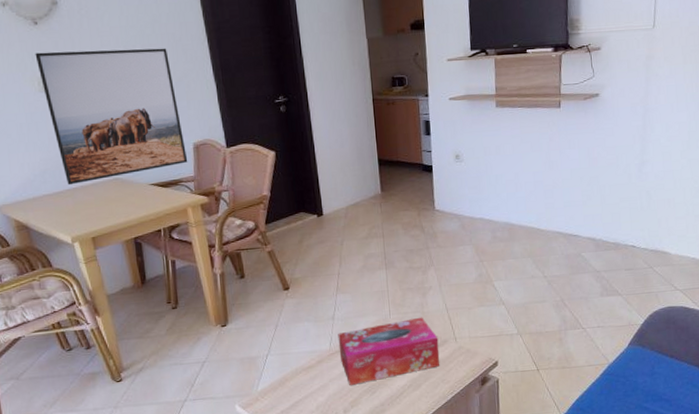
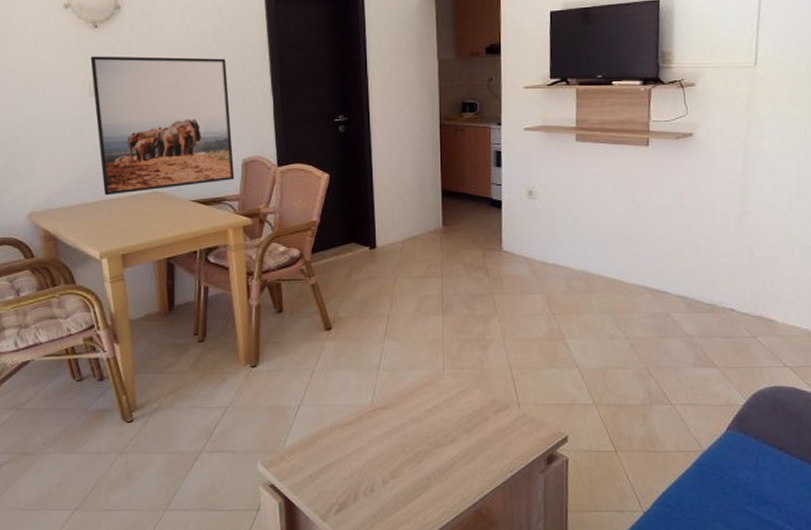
tissue box: present [338,317,440,385] -> none [382,374,499,450]

